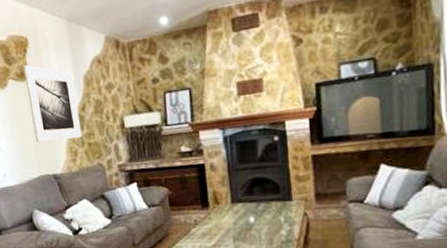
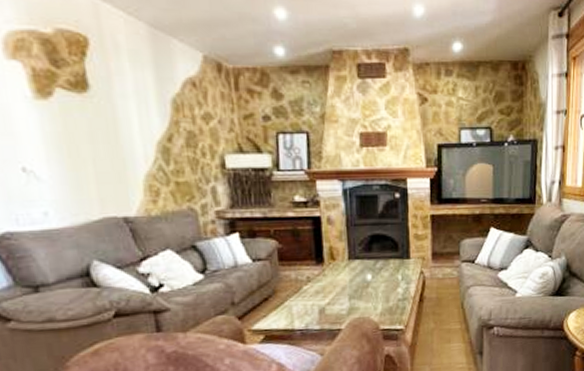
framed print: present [23,65,83,142] -> none [80,72,168,175]

